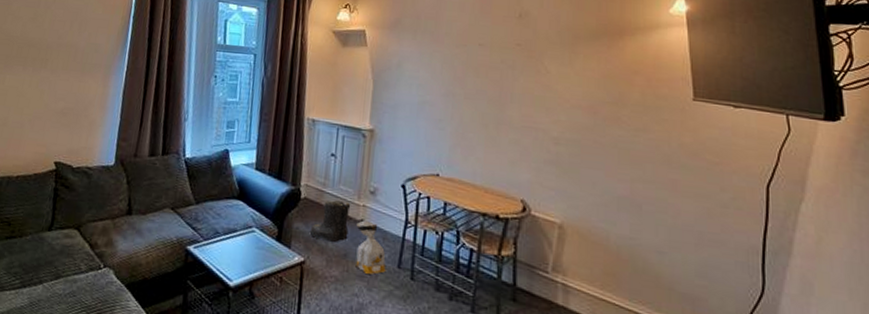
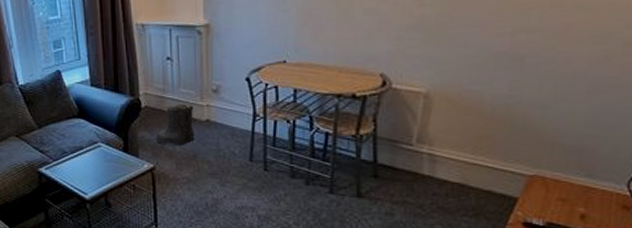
bag: present [355,220,386,274] -> none [202,120,238,171]

